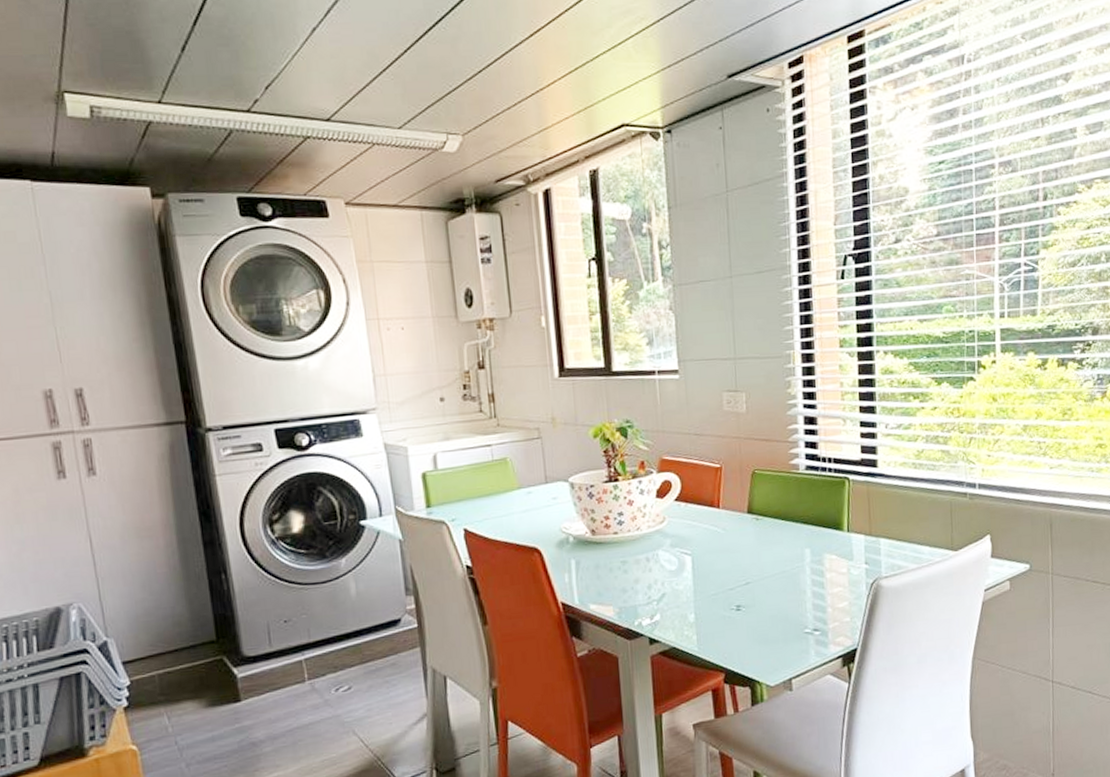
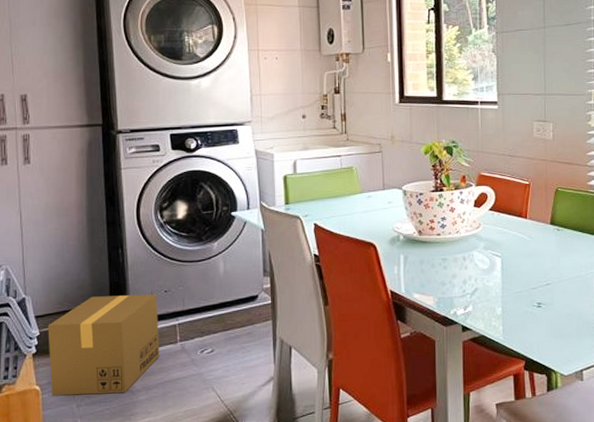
cardboard box: none [139,626,285,756] -> present [47,294,160,396]

